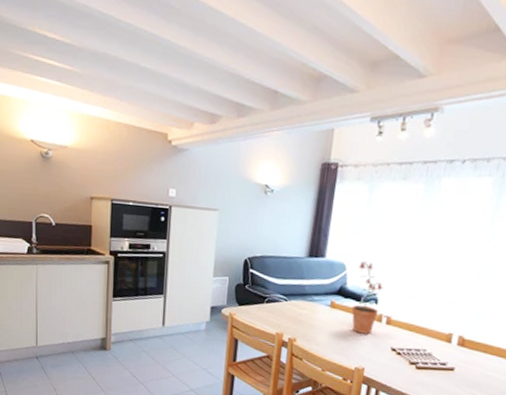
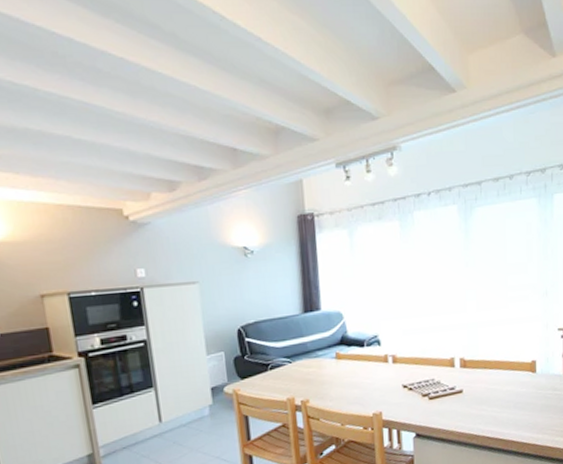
potted plant: present [351,261,384,334] -> none [355,306,384,379]

